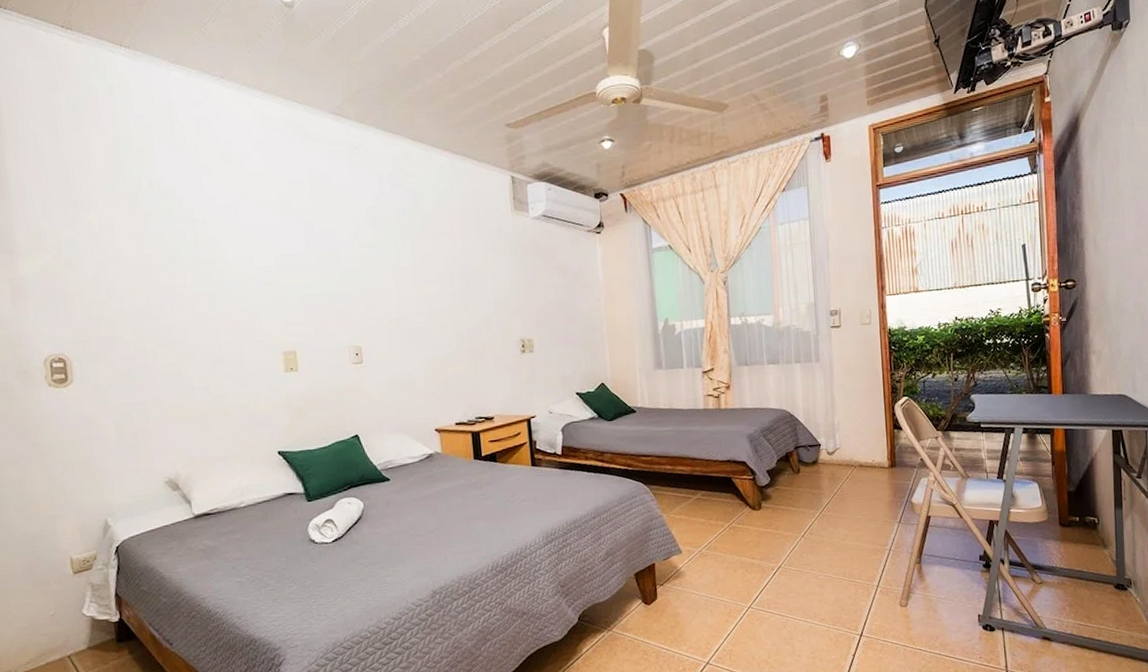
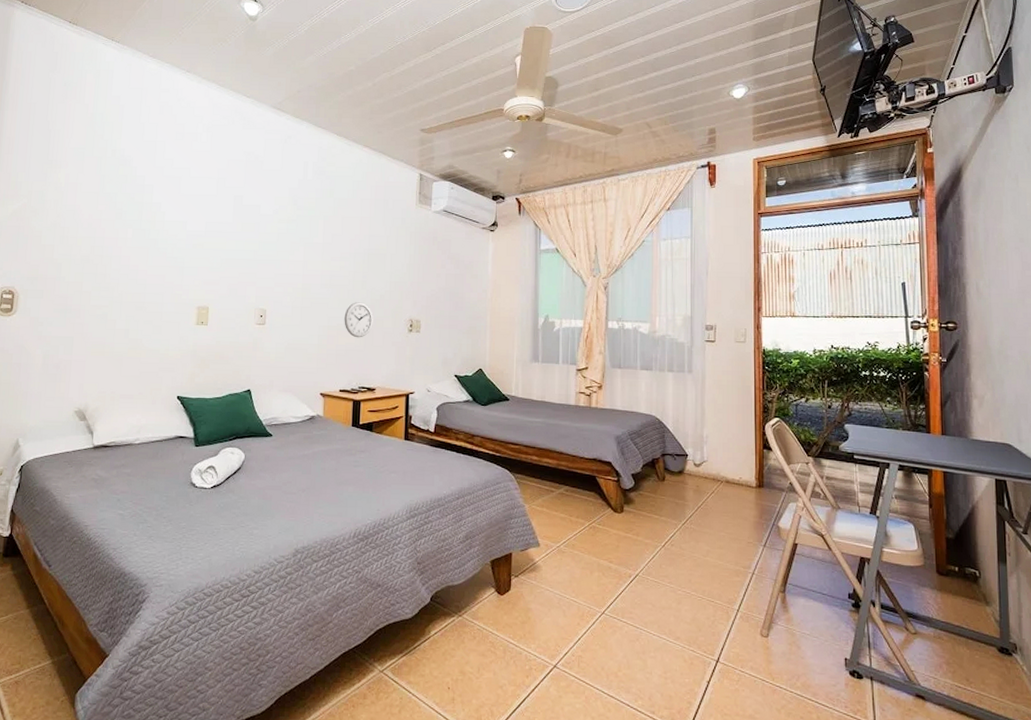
wall clock: none [449,326,482,366] -> present [344,302,373,338]

